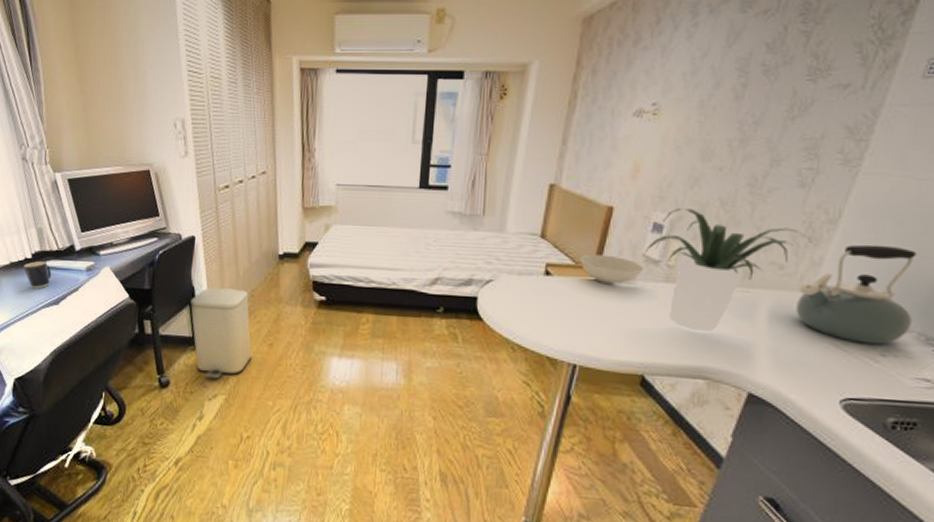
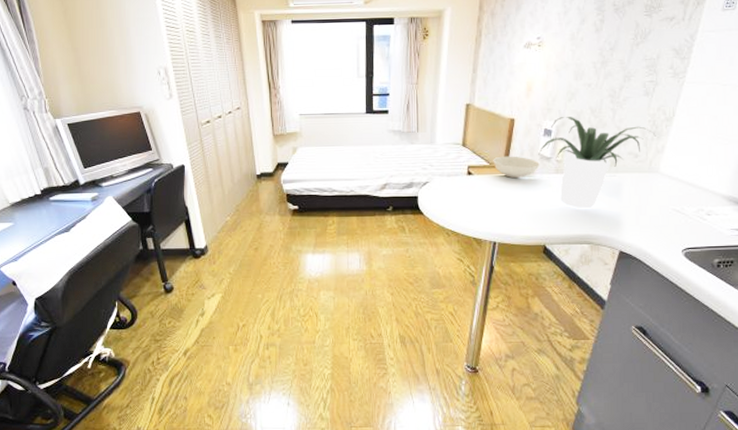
mug: present [23,260,52,289] -> none [33,195,61,220]
pedal bin: present [190,287,252,379] -> none [186,205,241,281]
kettle: present [796,244,918,345] -> none [648,134,727,207]

